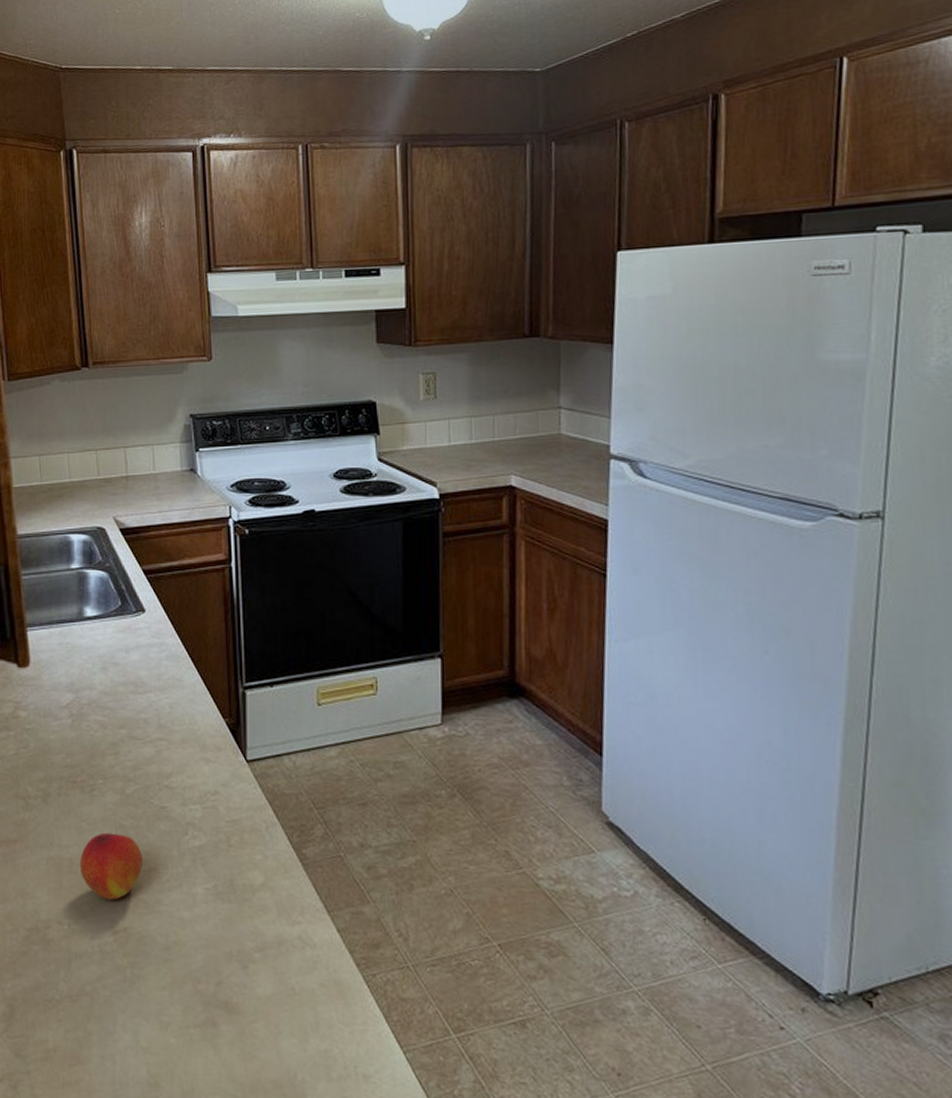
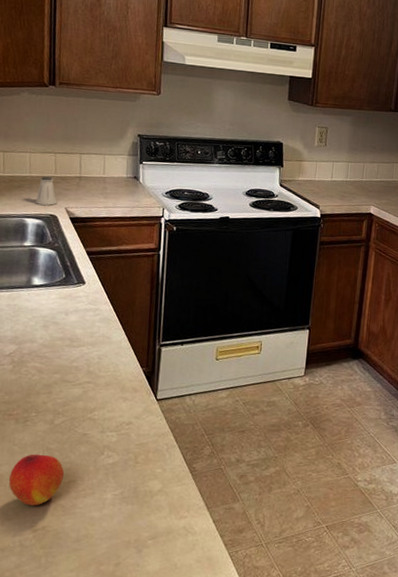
saltshaker: none [79,480,103,516] -> present [35,176,57,206]

